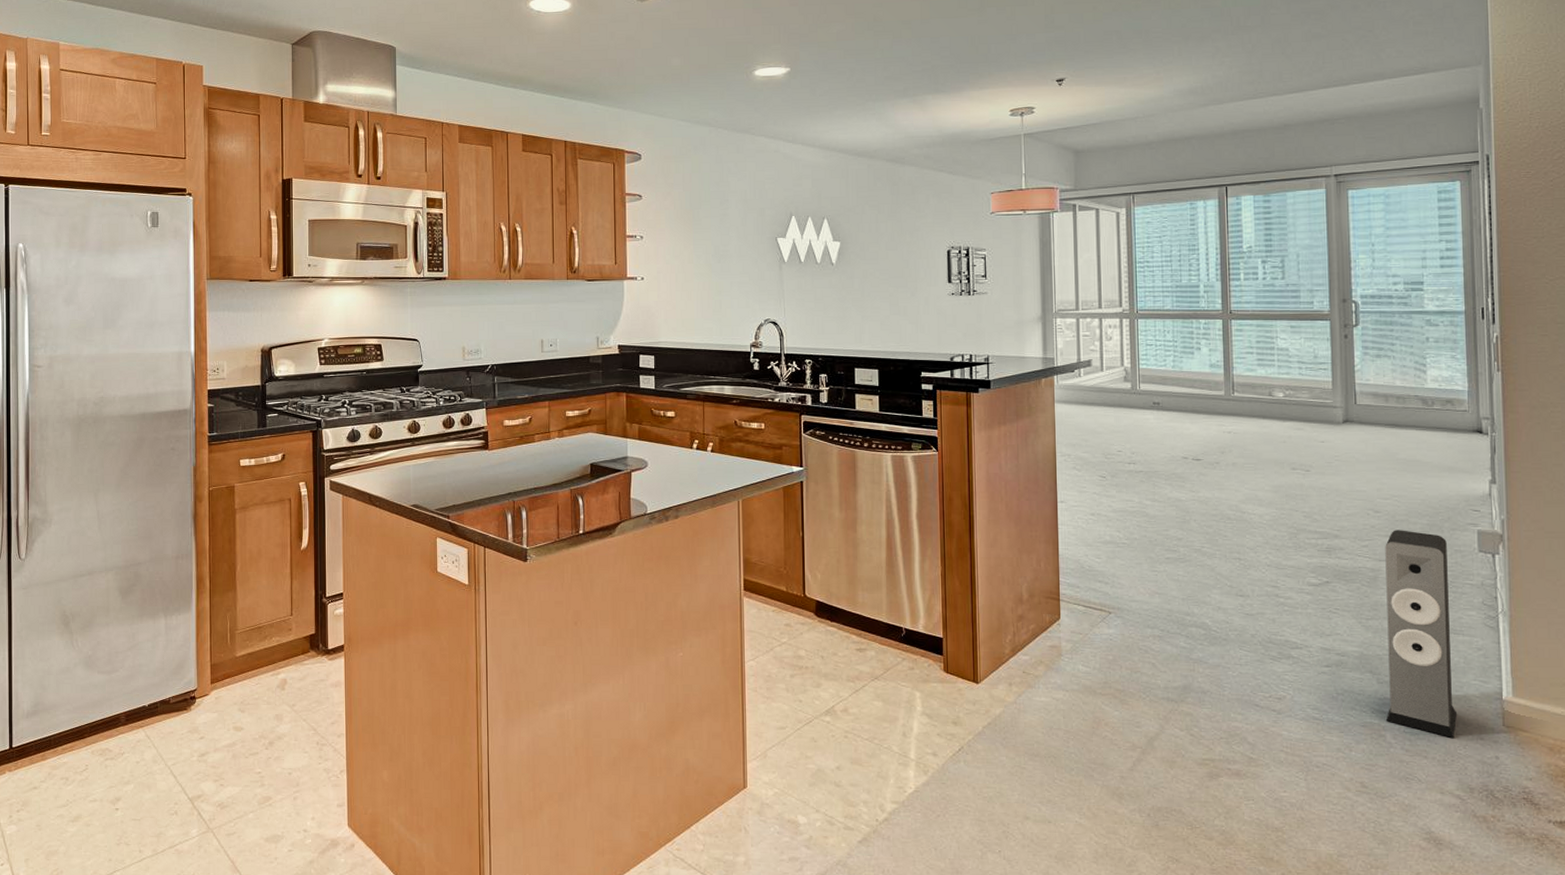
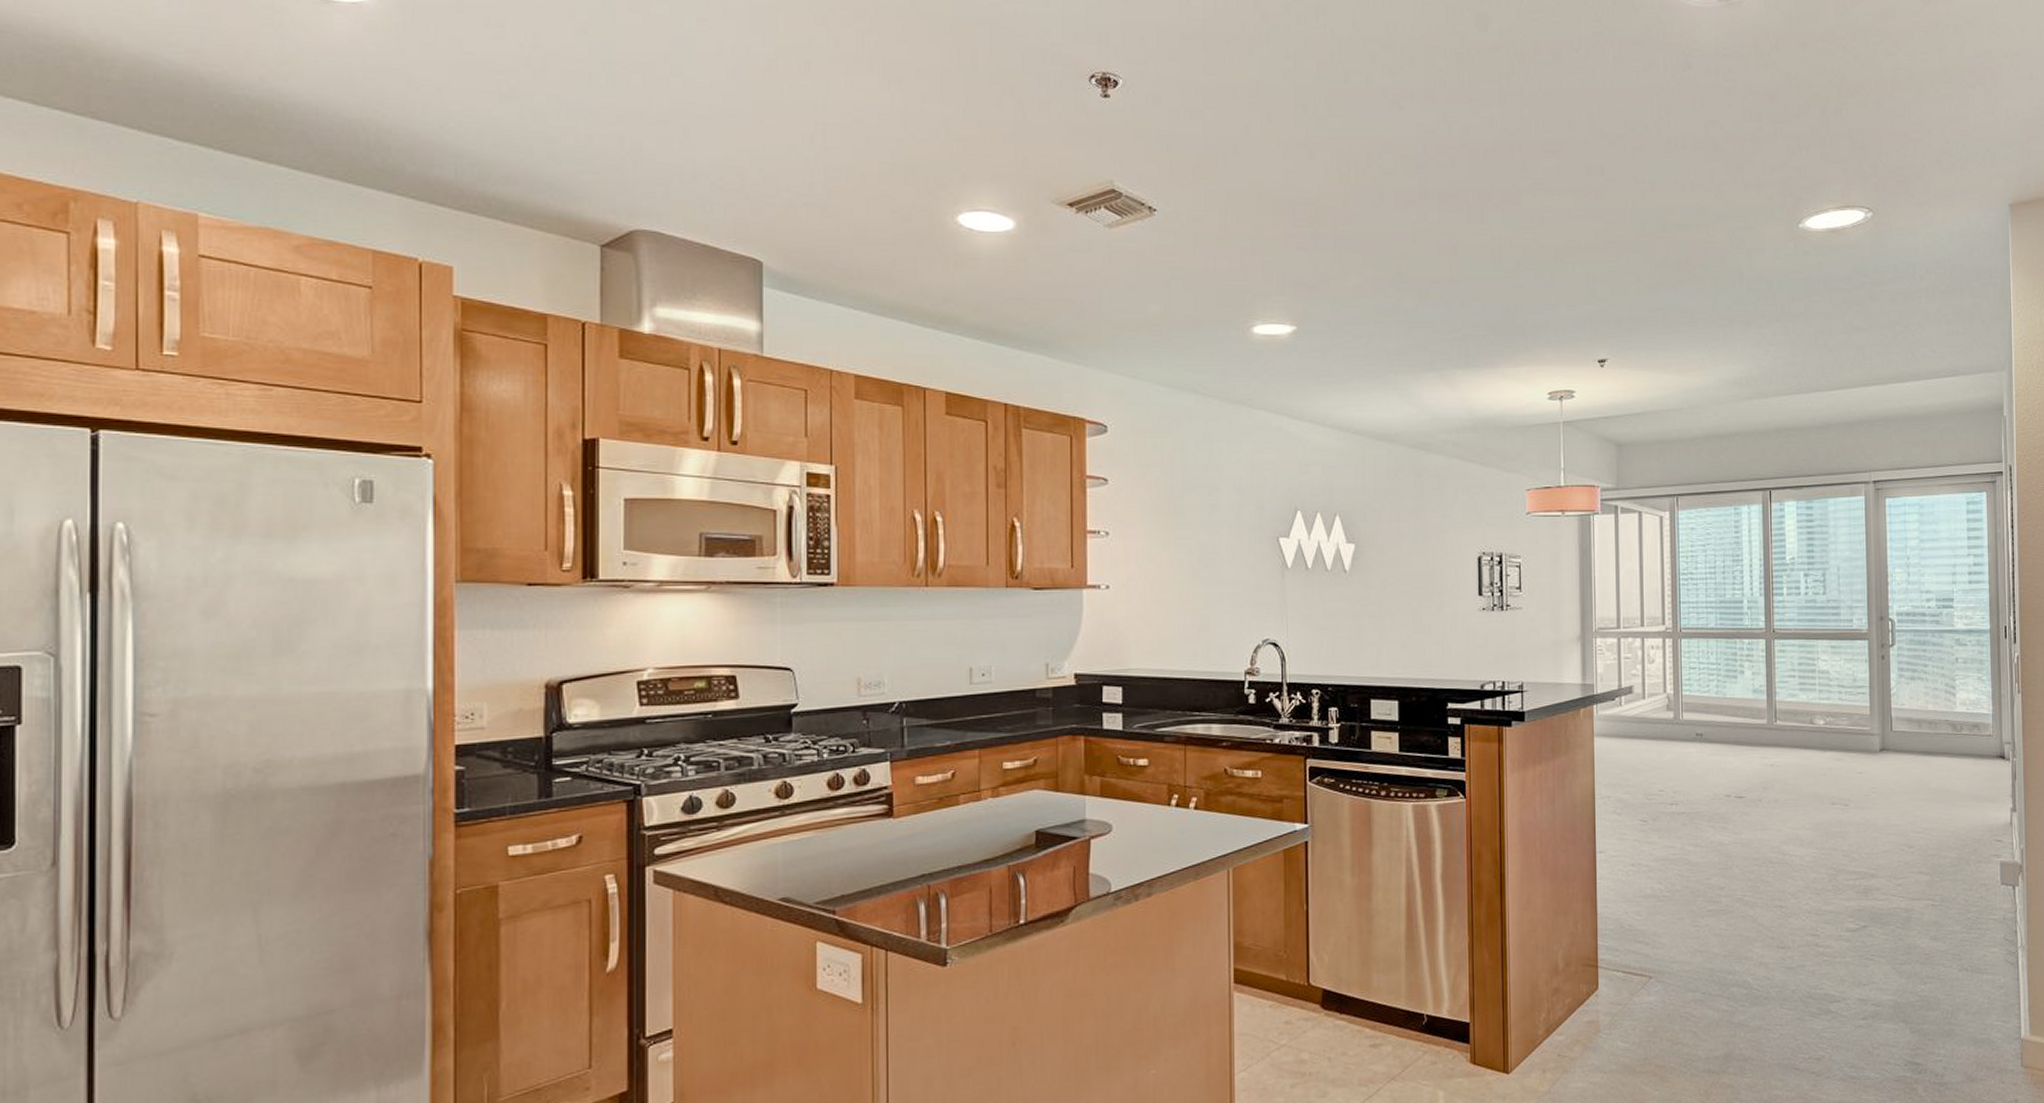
speaker: present [1385,530,1458,738] -> none [1917,865,1982,1084]

